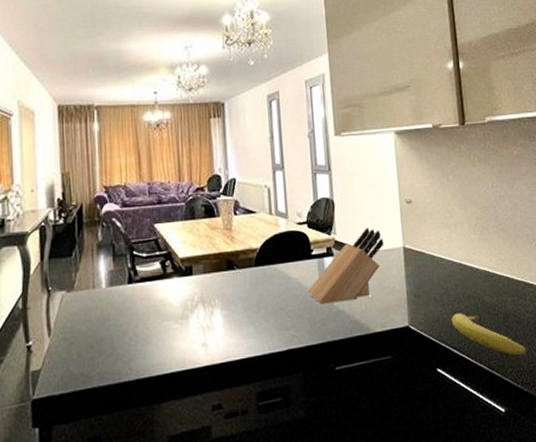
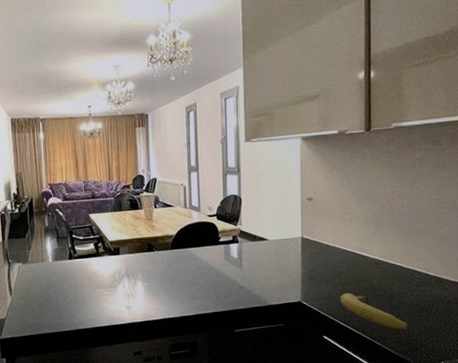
knife block: present [307,228,384,304] -> none [214,221,284,281]

